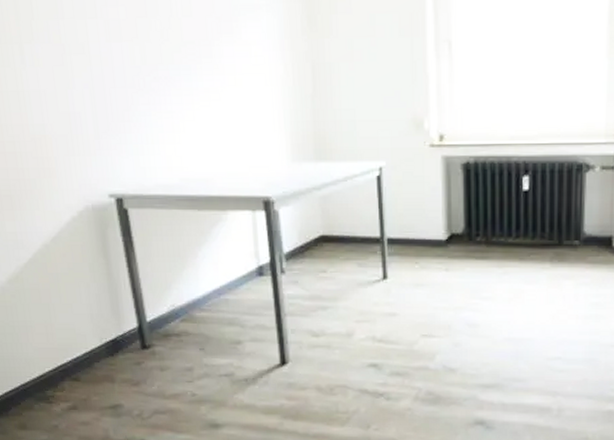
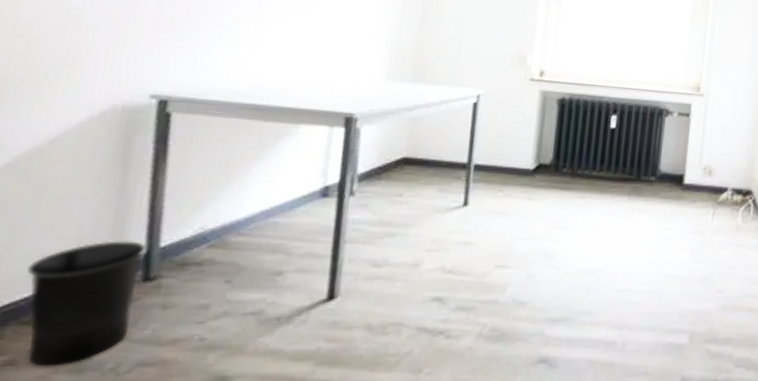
waste bin: none [65,317,141,410] -> present [27,240,147,366]

